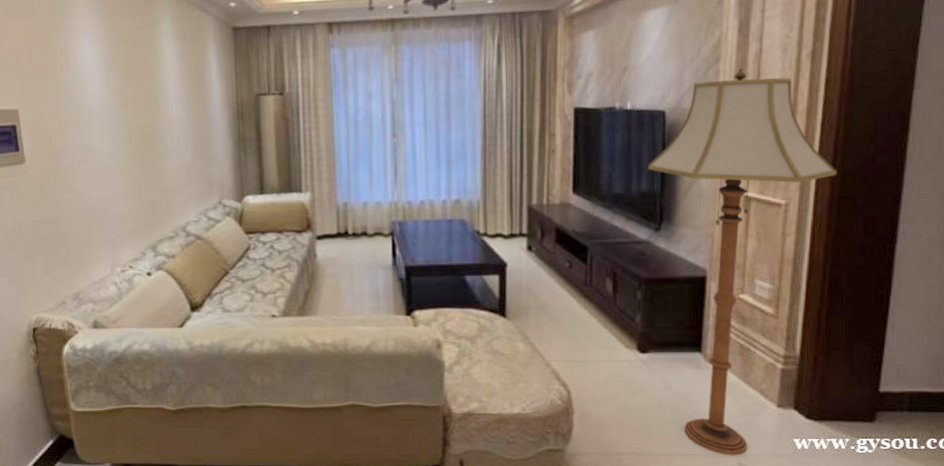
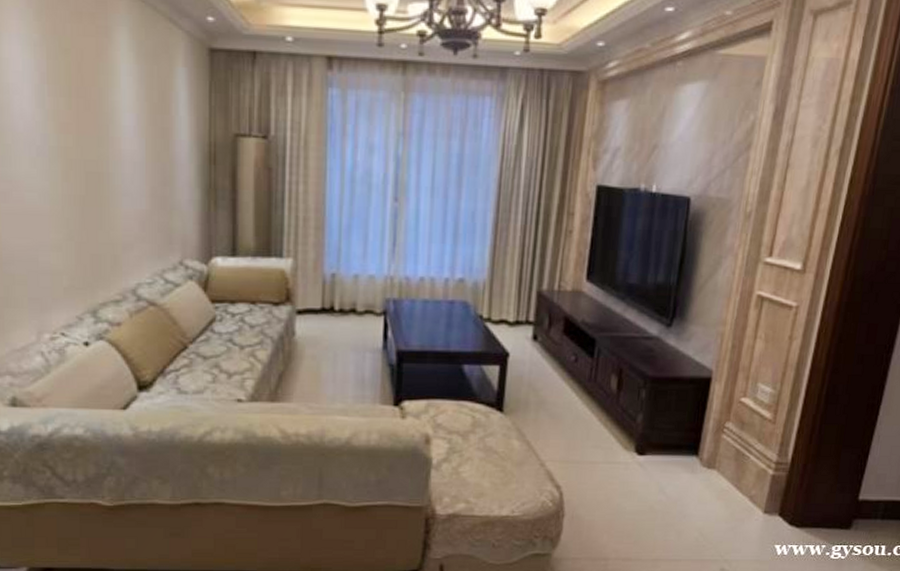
floor lamp: present [648,67,836,456] -> none [666,157,848,562]

